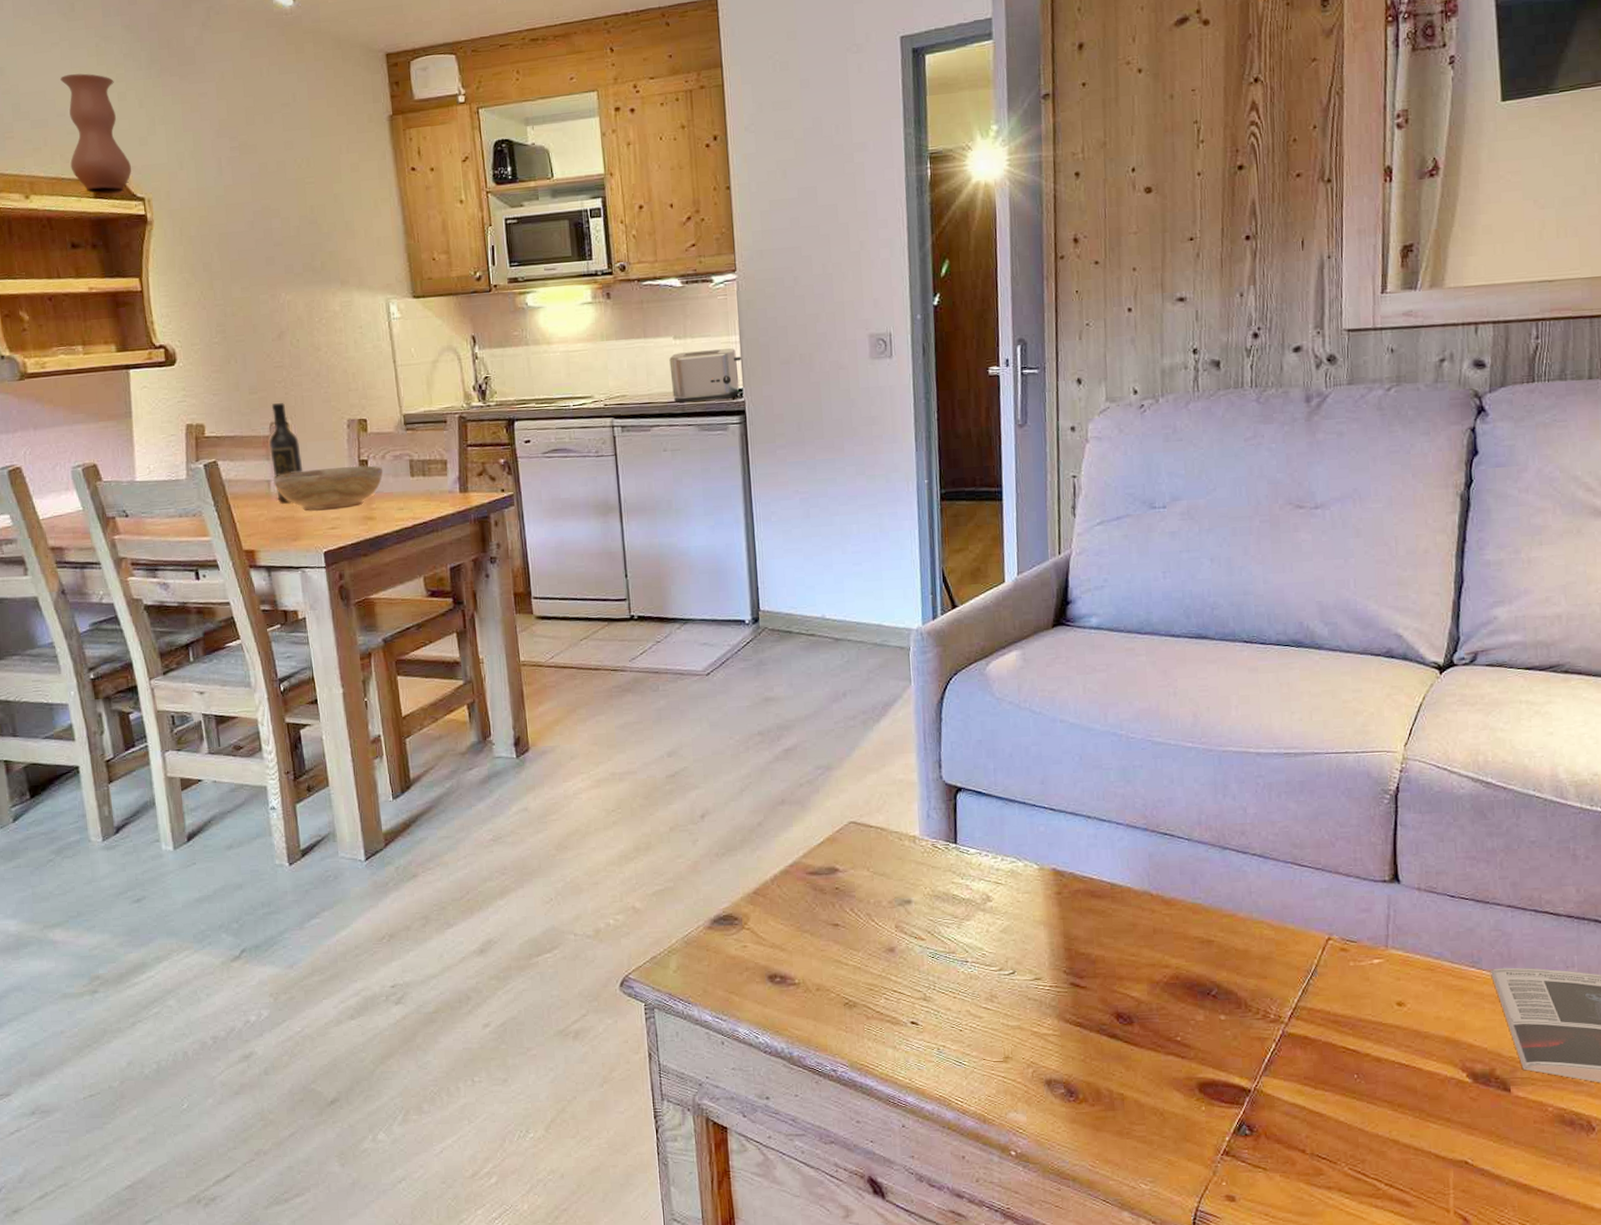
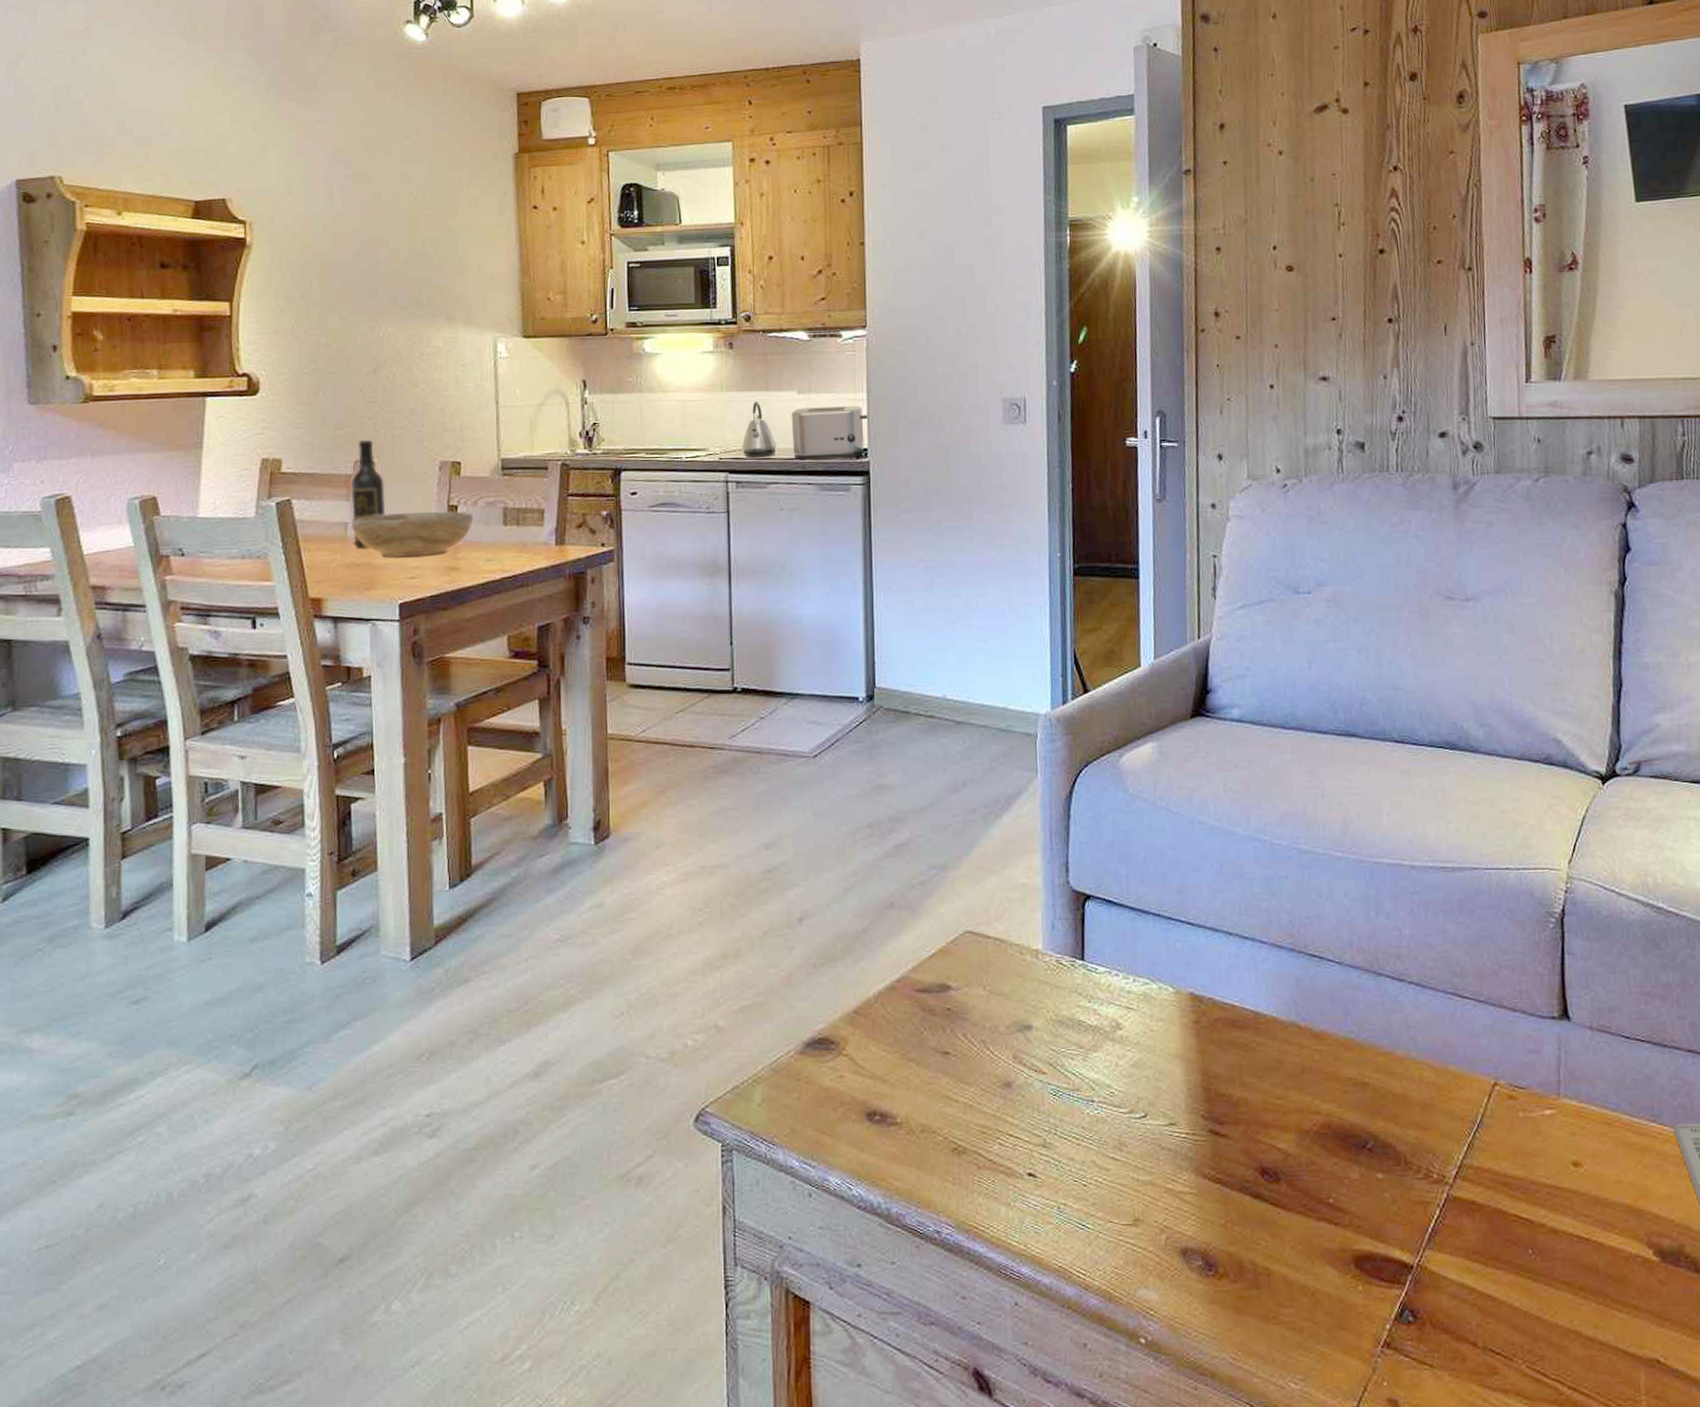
vase: present [60,73,132,194] -> none [170,94,237,215]
kettle: none [624,348,657,404] -> present [741,401,777,459]

